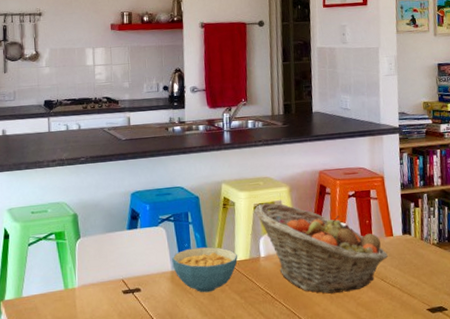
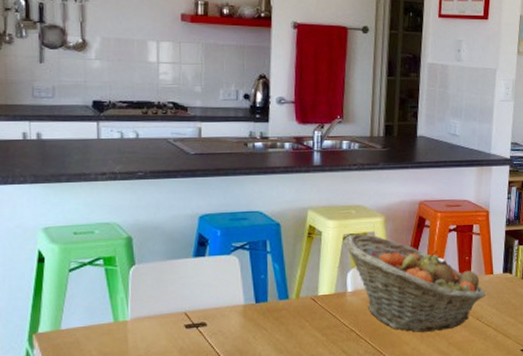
cereal bowl: present [172,247,238,293] -> none [245,279,322,329]

